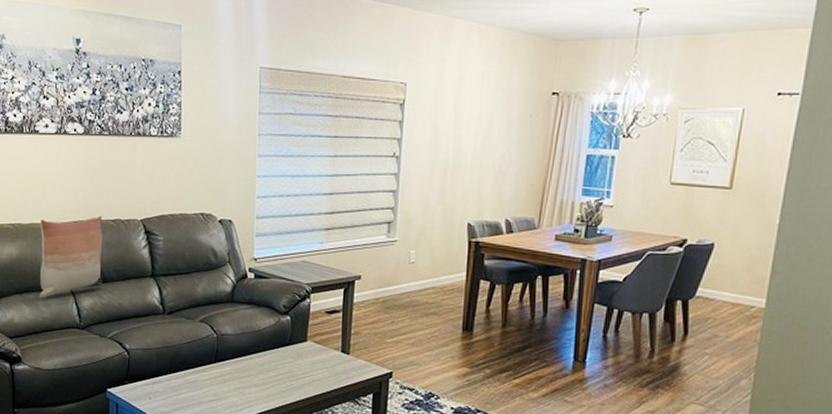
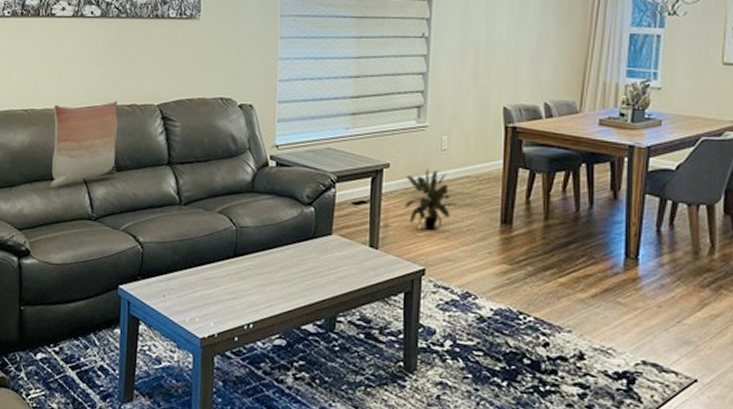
potted plant: none [375,281,424,337] -> present [405,169,458,230]

